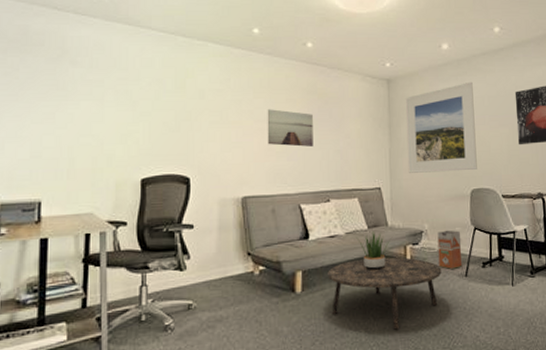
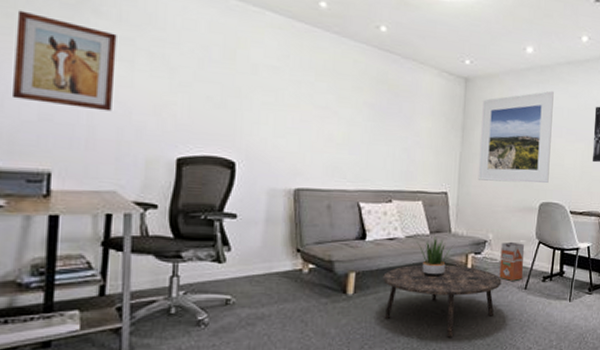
wall art: none [10,68,90,144] -> present [11,10,117,112]
wall art: present [267,109,313,147] -> none [327,95,381,141]

